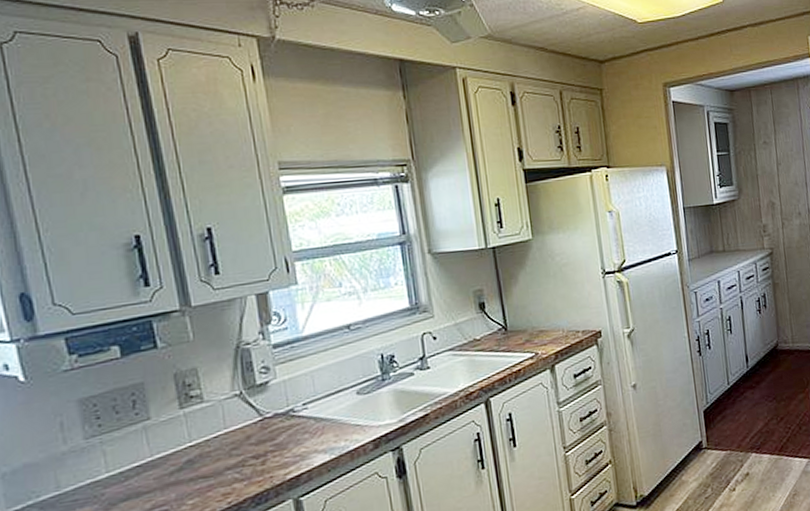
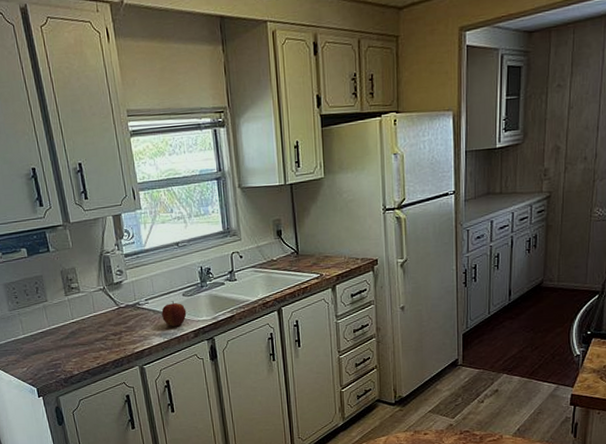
apple: none [326,402,363,438] -> present [161,301,187,327]

